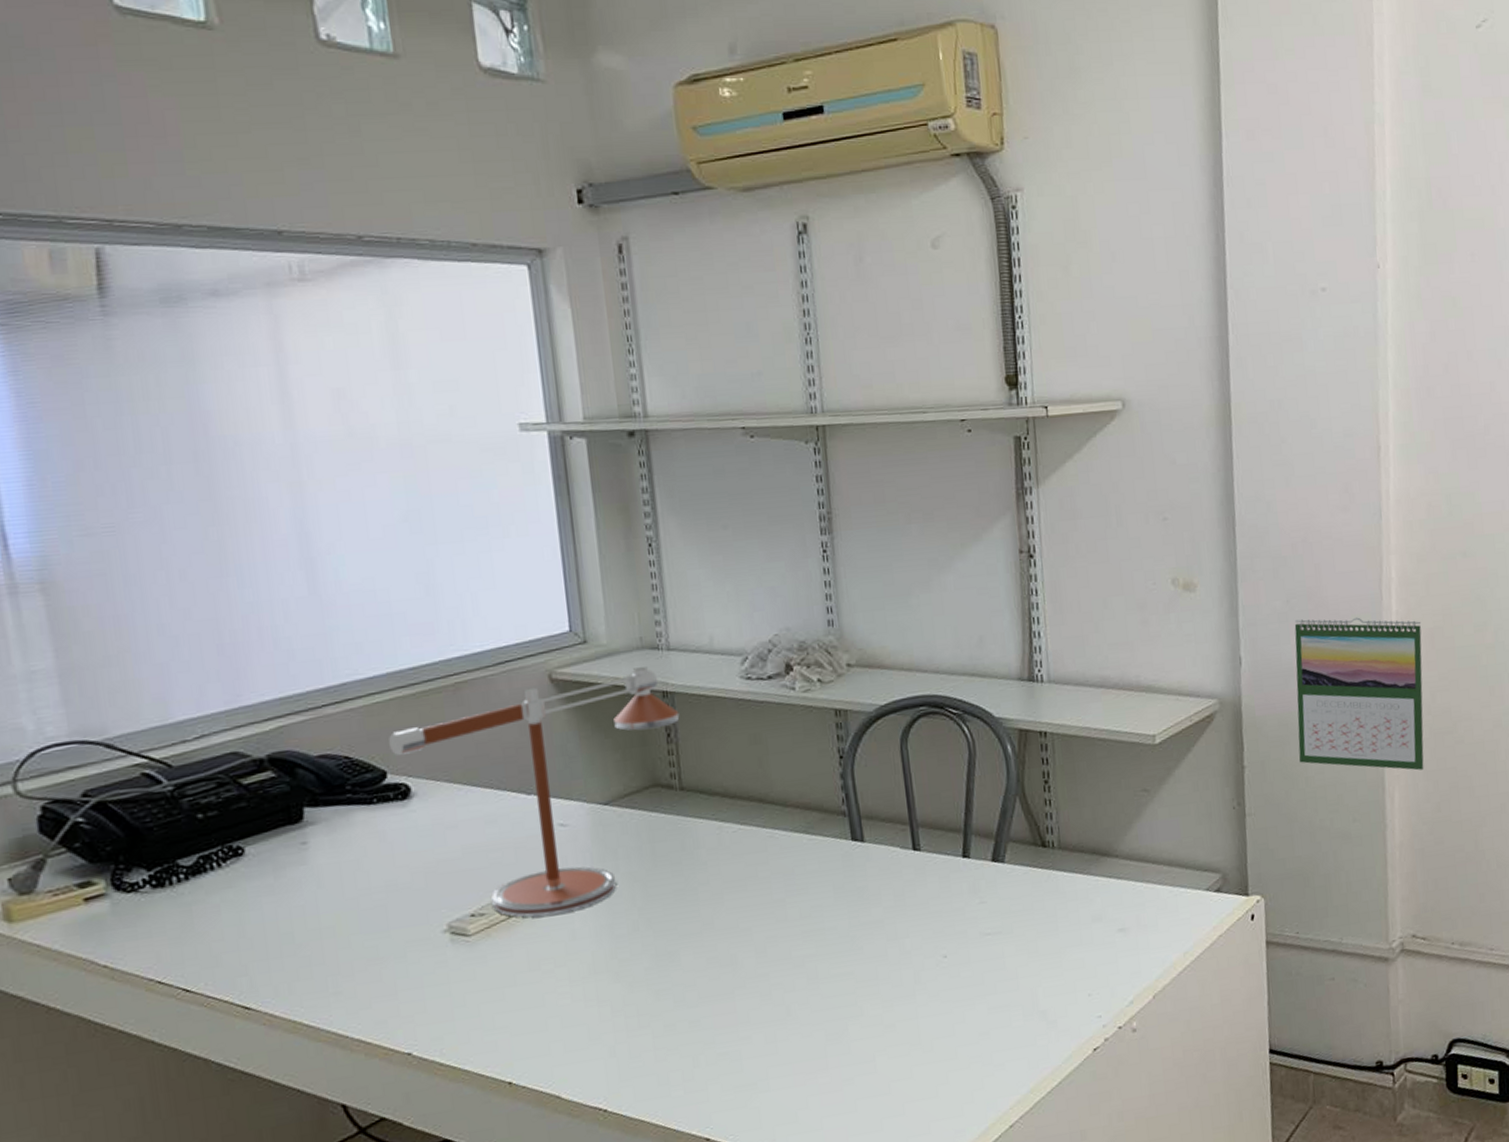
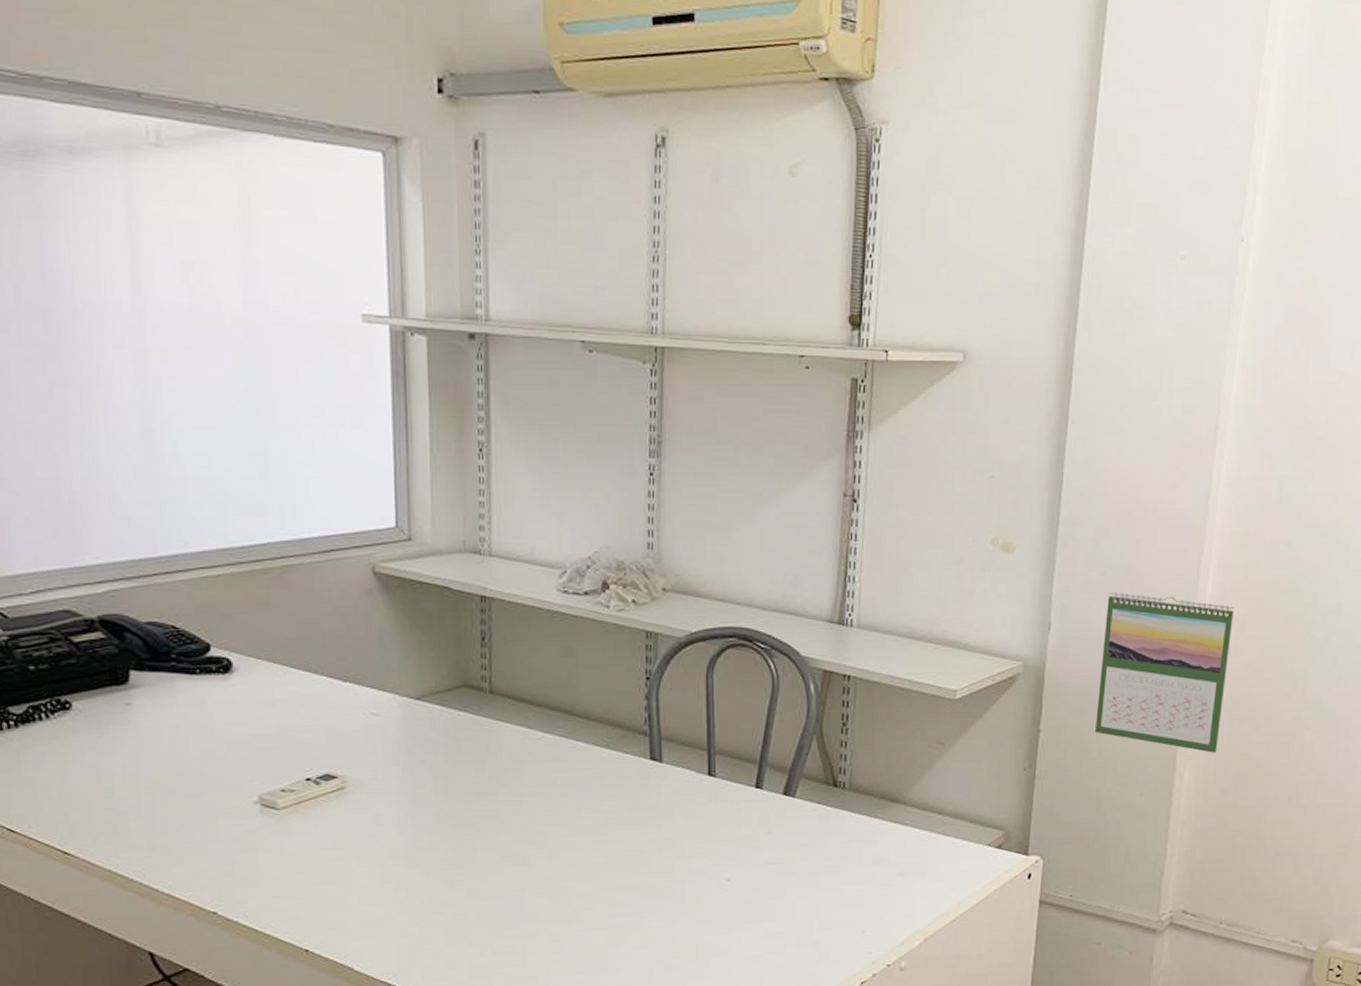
desk lamp: present [387,667,680,917] -> none [213,570,495,799]

